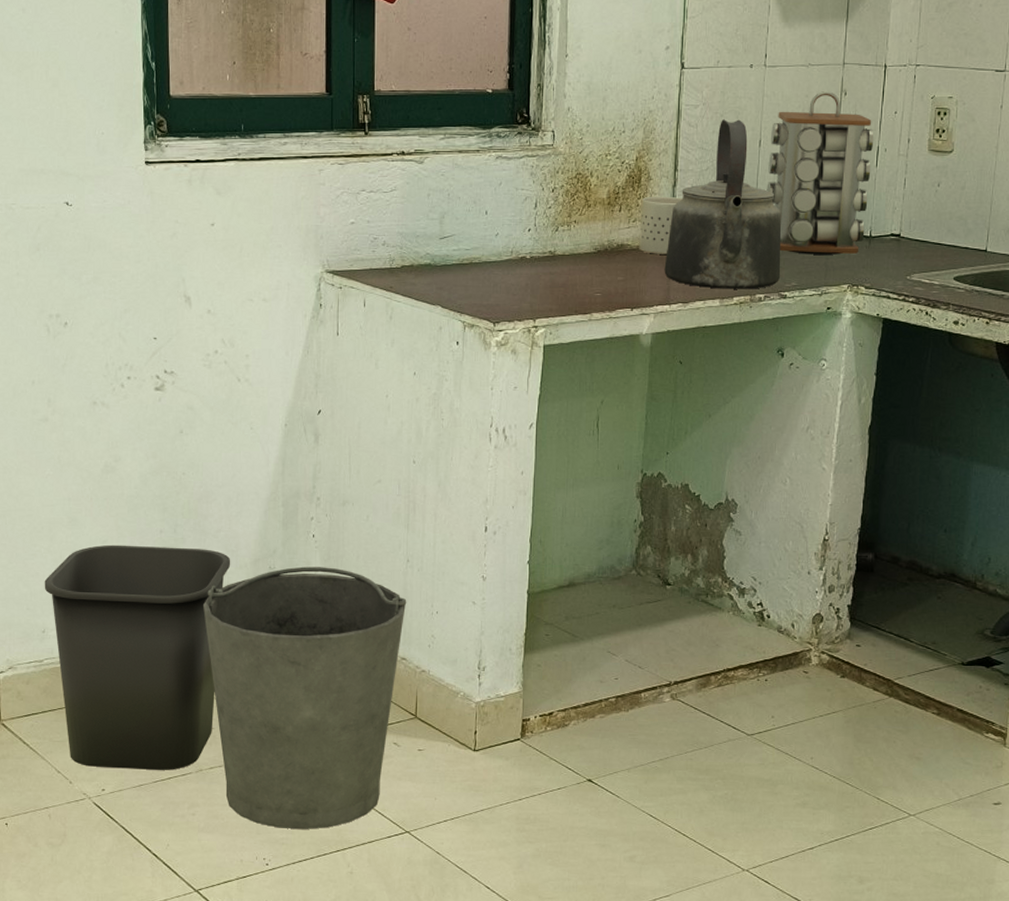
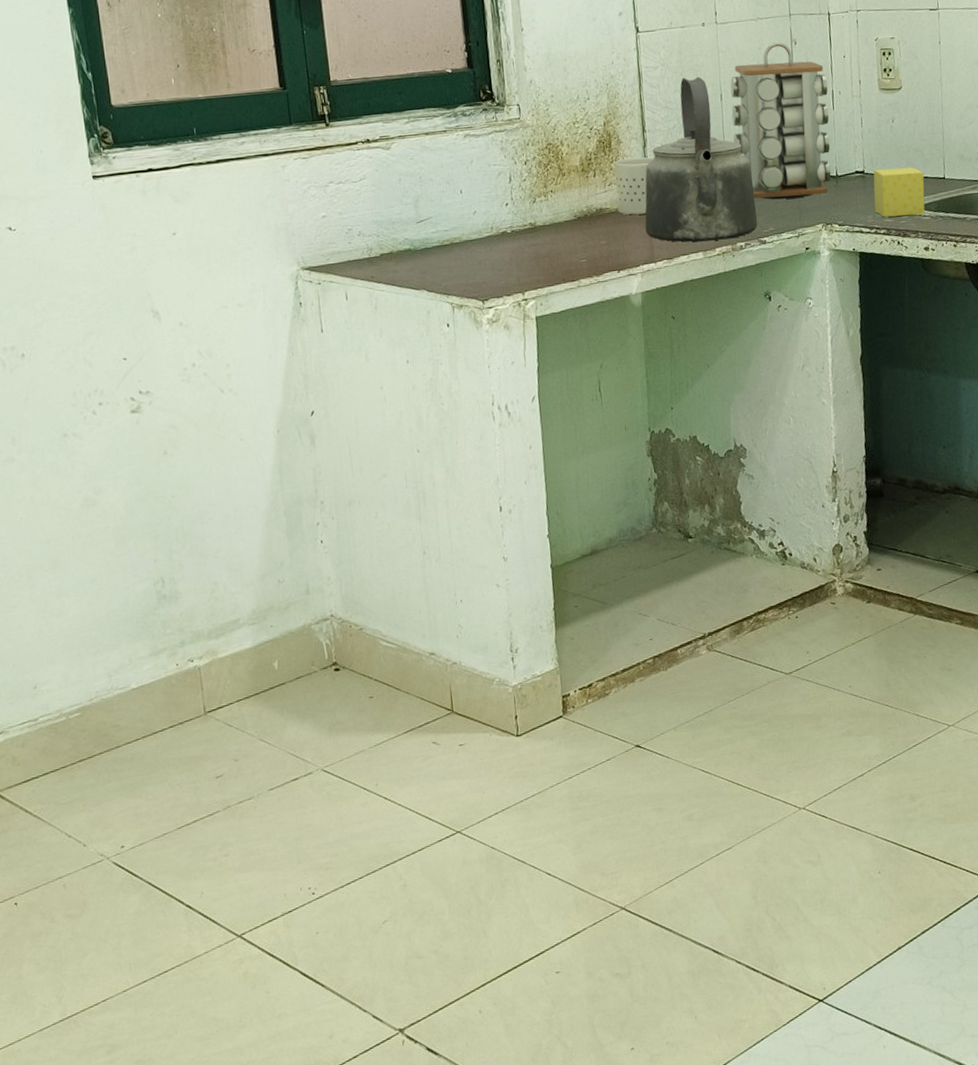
waste bin: present [44,544,231,770] -> none [29,572,237,825]
bucket: present [203,566,407,829] -> none [211,571,429,853]
sponge: none [906,234,964,287] -> present [873,167,925,217]

